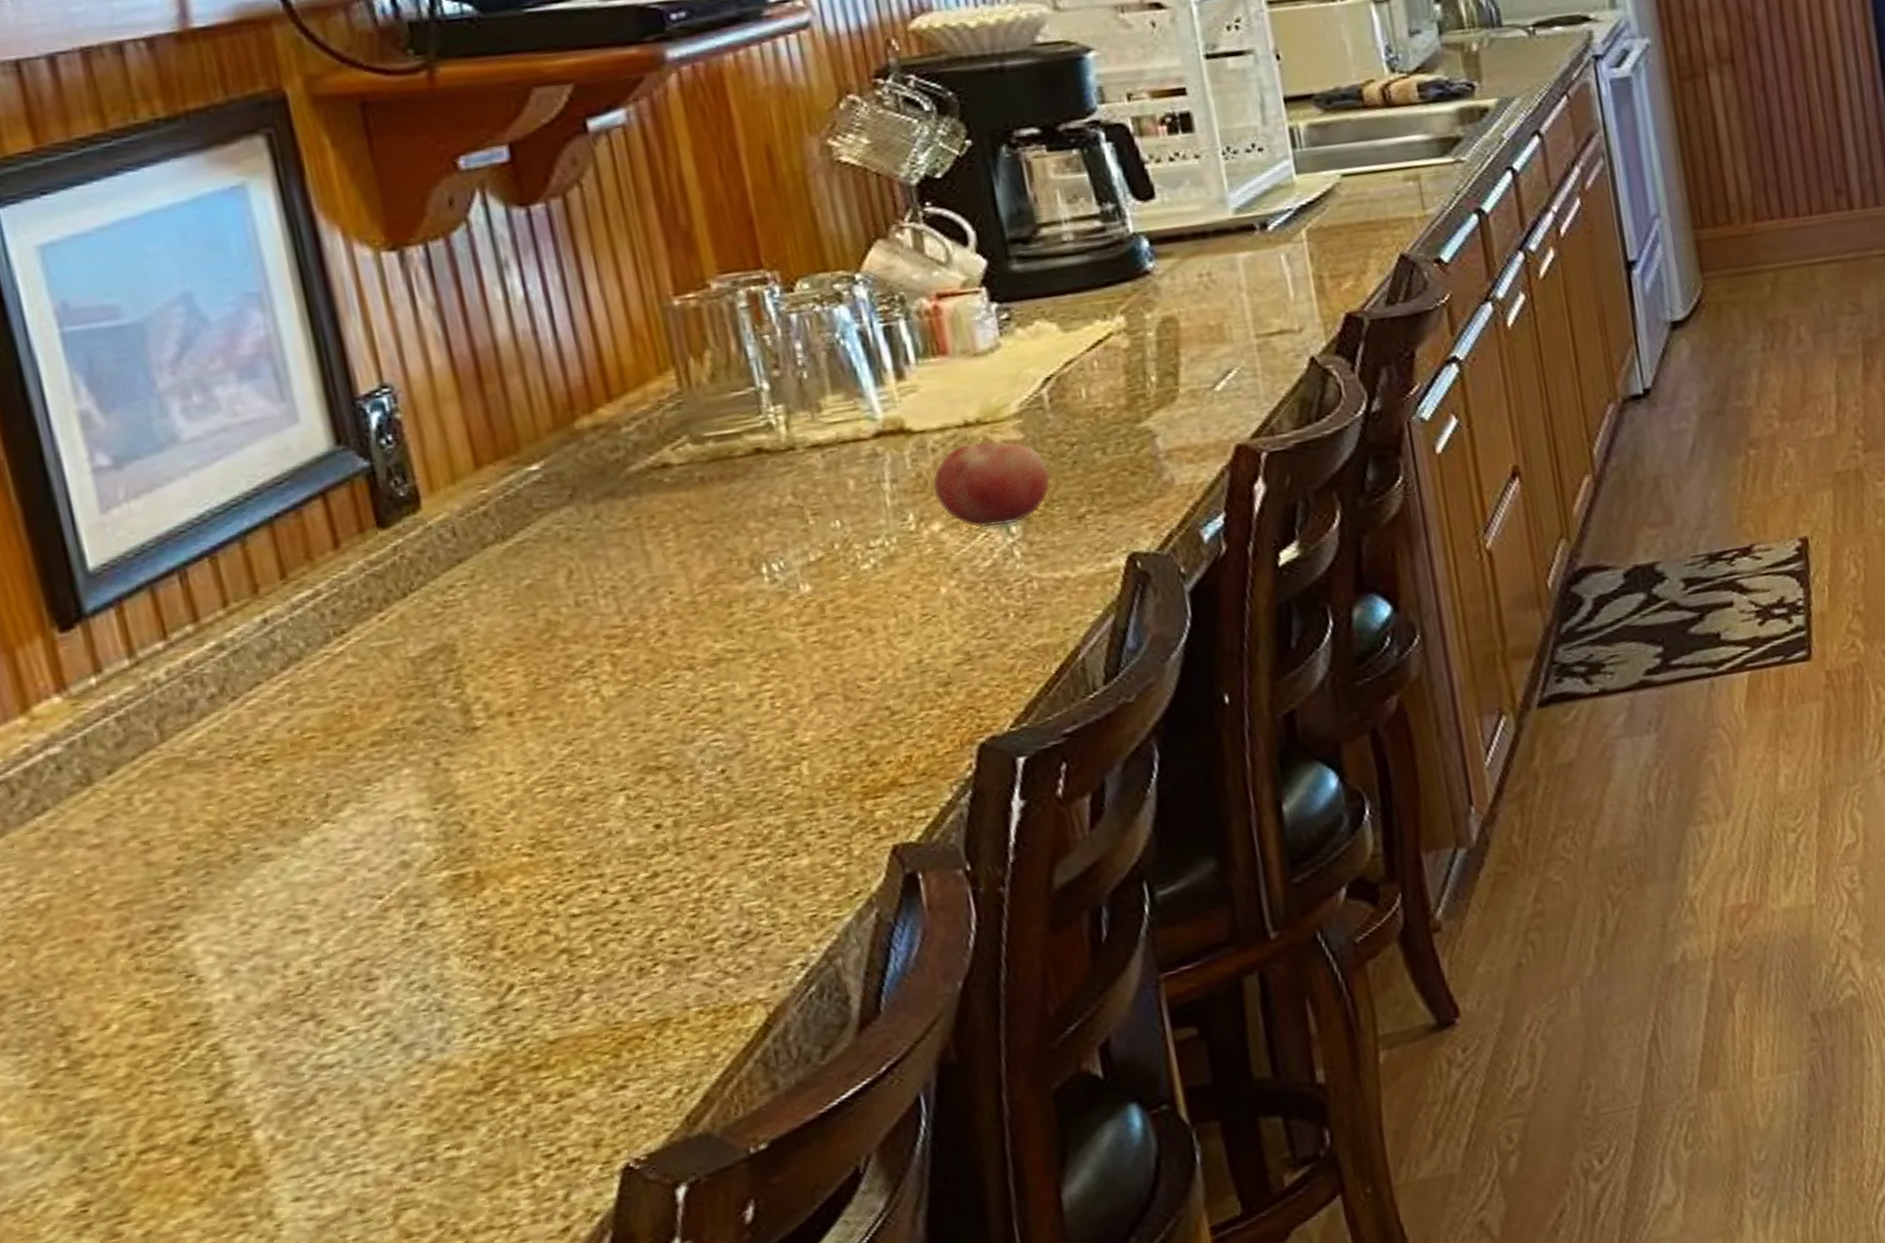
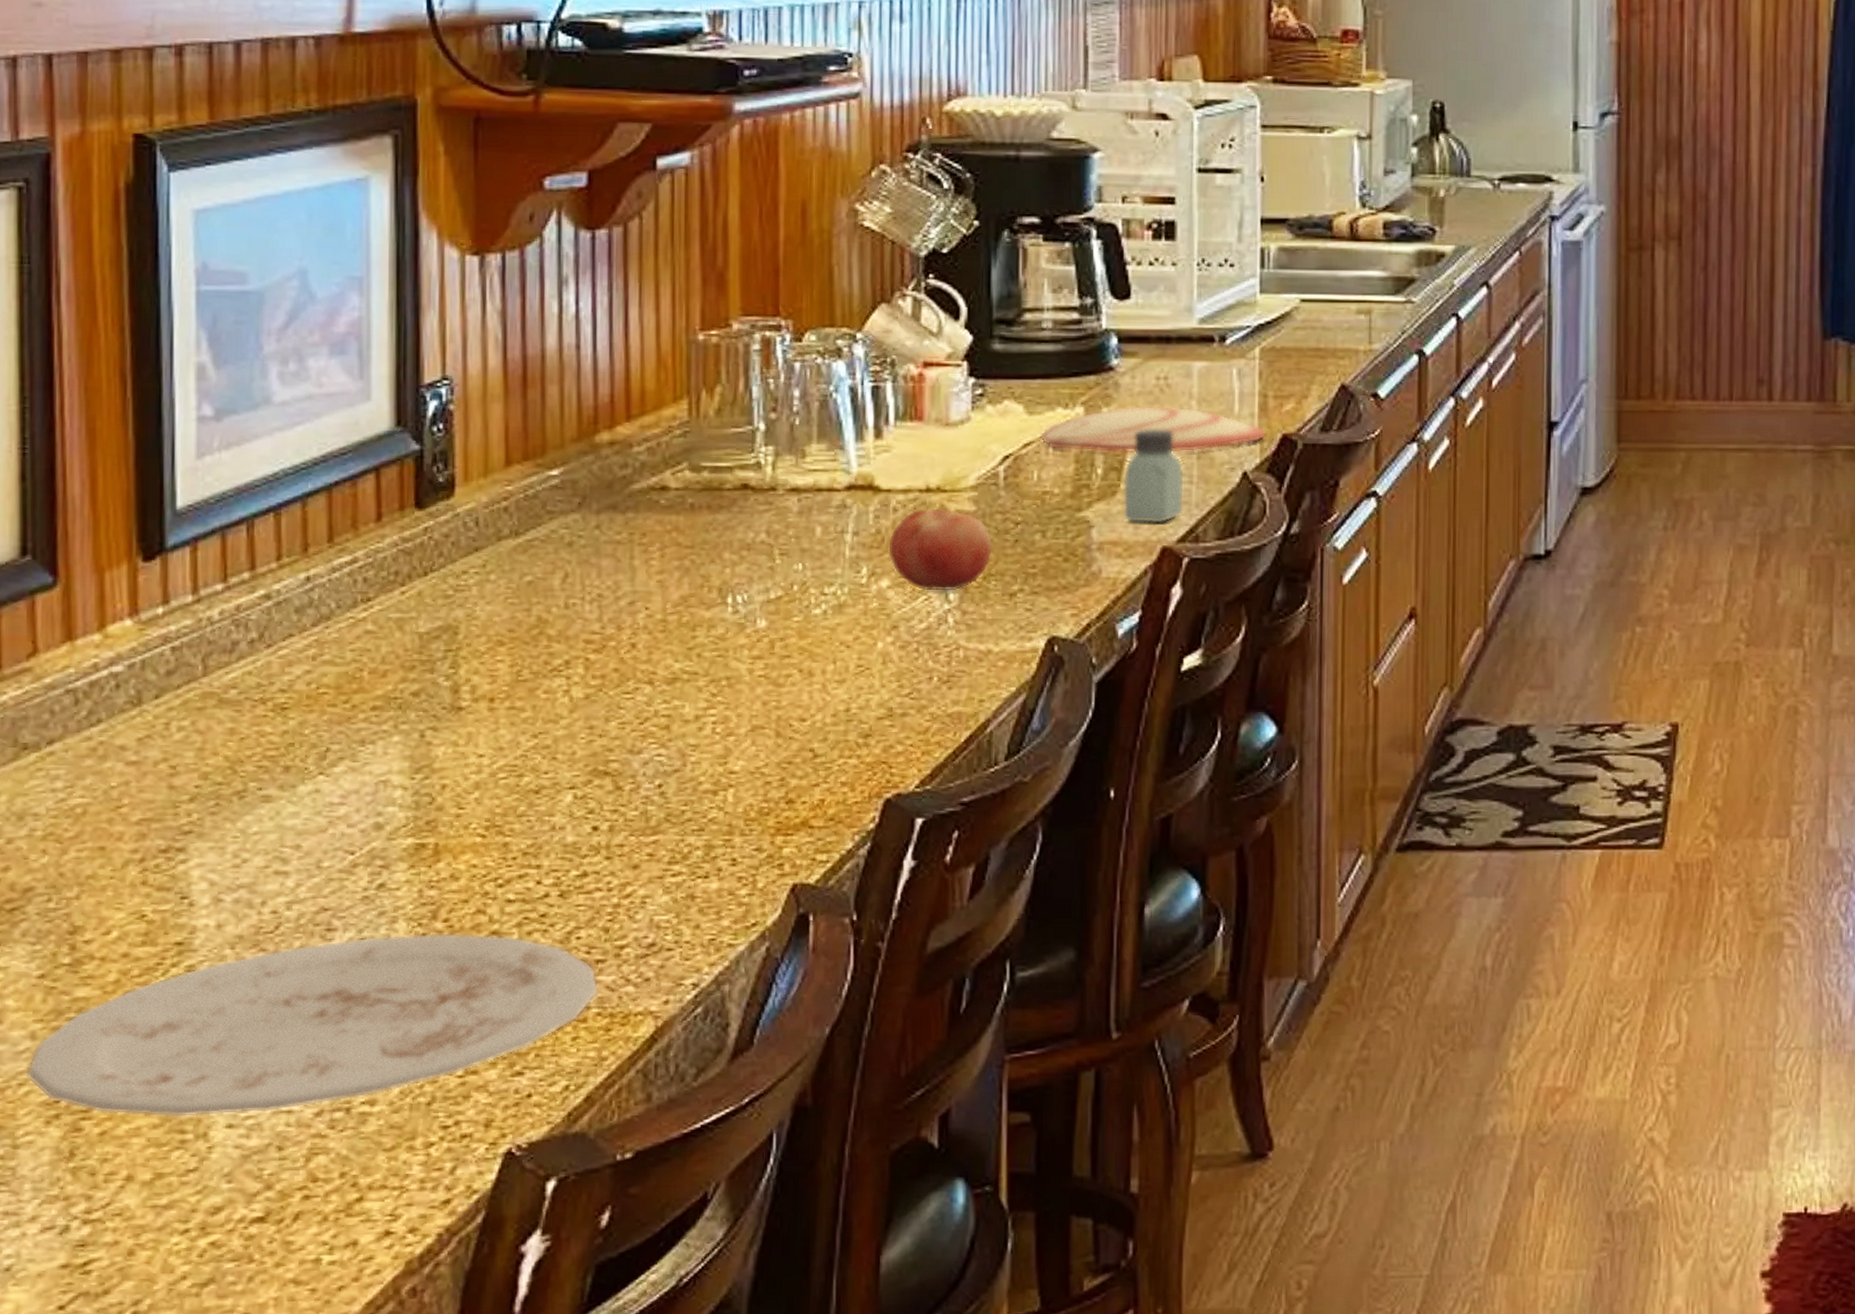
plate: none [40,950,696,1214] -> present [26,933,598,1118]
plate: none [1080,300,1328,364] -> present [1040,405,1266,453]
saltshaker: none [1180,326,1253,426] -> present [1122,430,1185,523]

